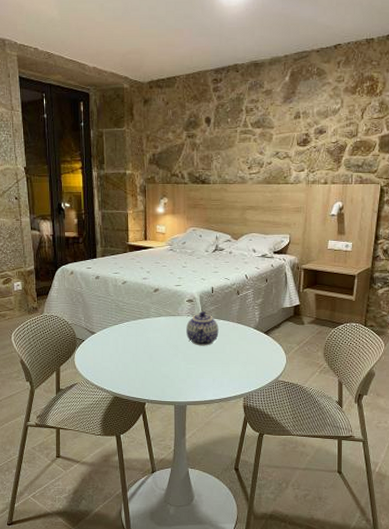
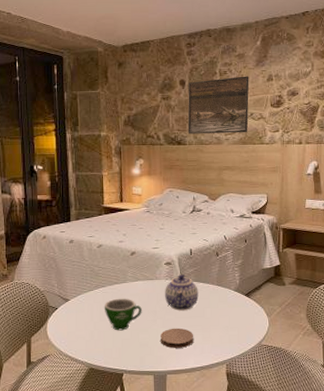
teacup: none [128,332,164,363] -> present [104,298,142,331]
coaster: none [181,362,214,381] -> present [160,328,194,348]
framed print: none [212,113,276,173] -> present [187,76,249,134]

